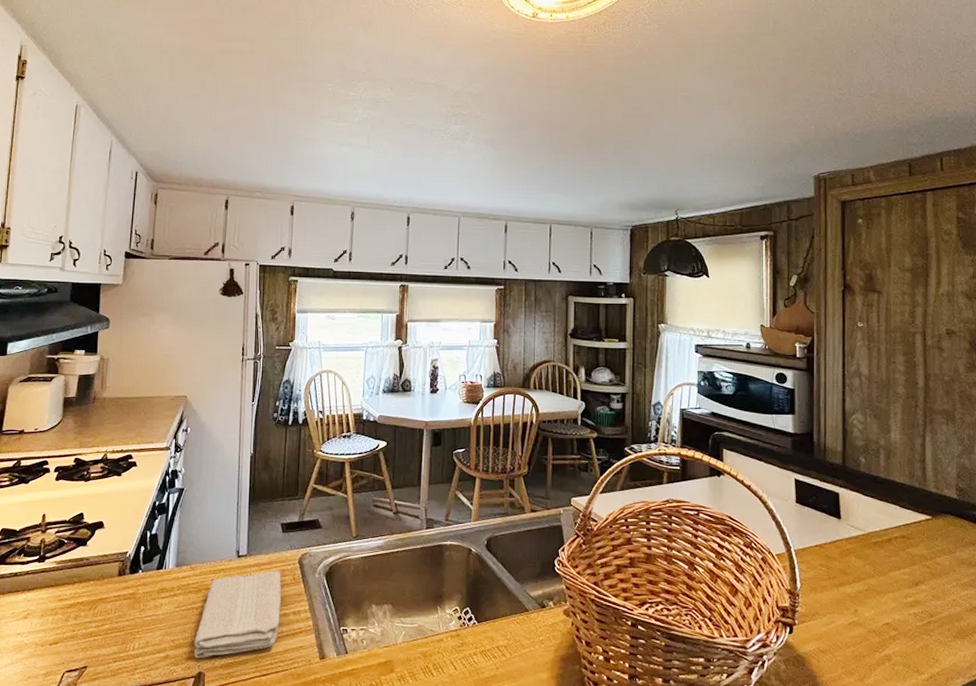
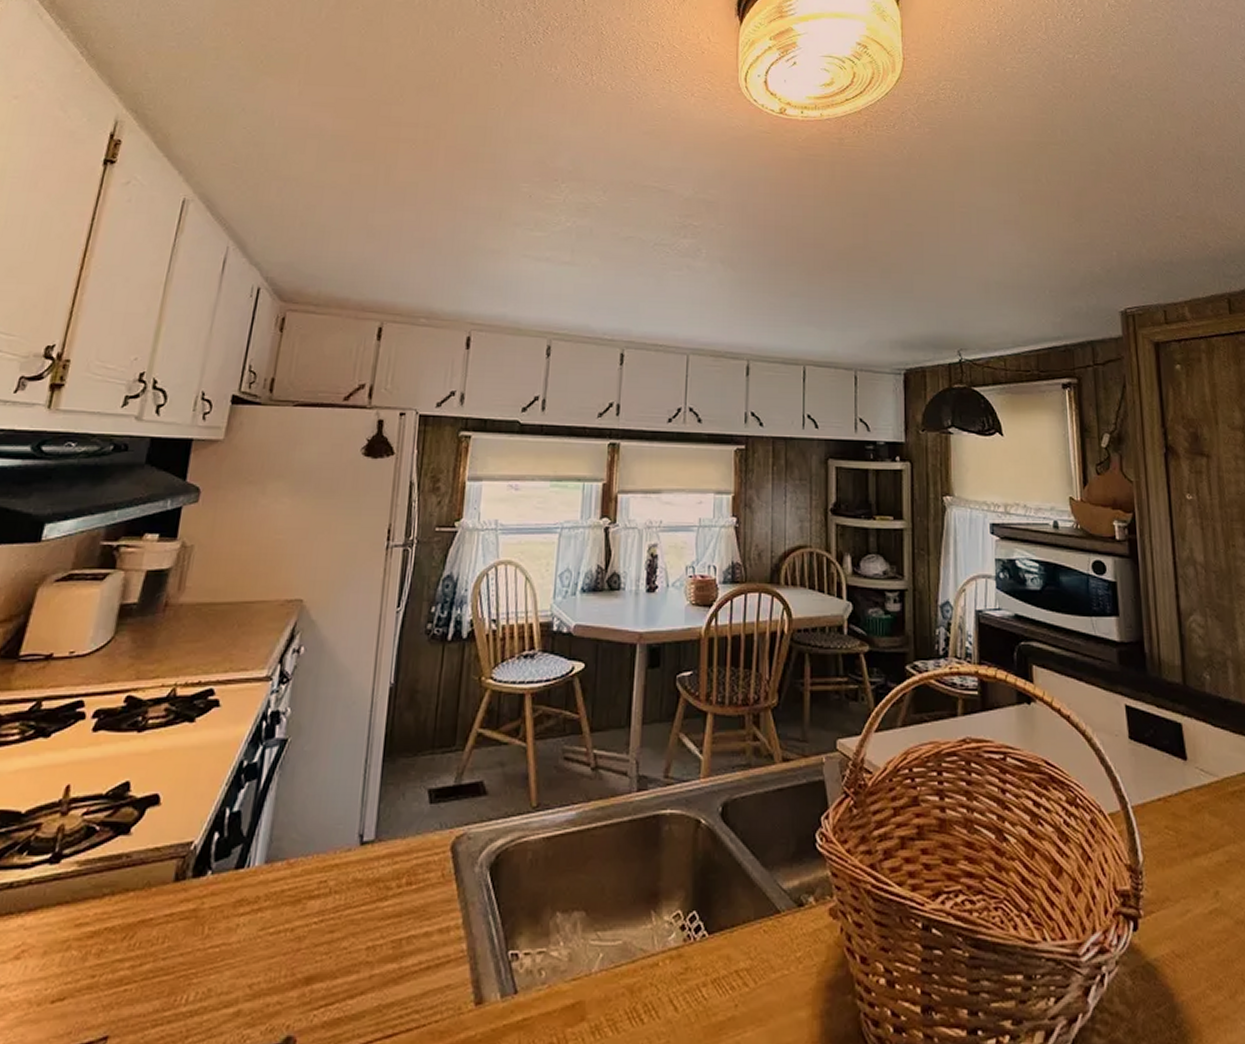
washcloth: present [193,570,281,659] -> none [281,864,424,1014]

